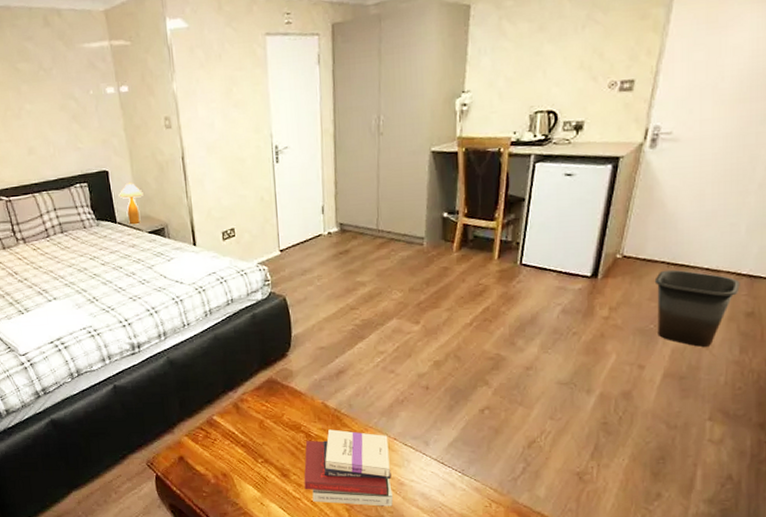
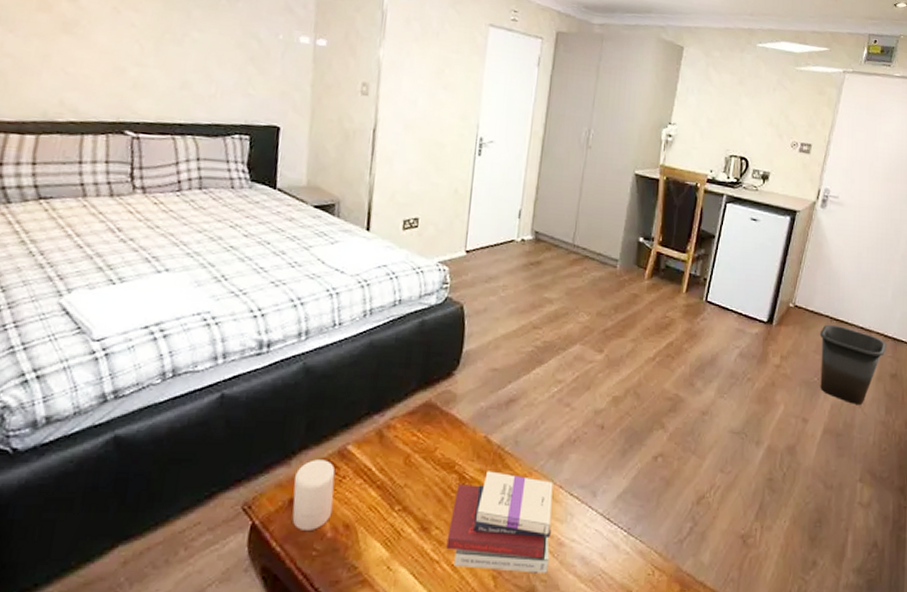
table lamp: present [119,182,143,225] -> none [286,144,318,195]
candle: none [178,428,212,479] -> present [292,459,336,530]

